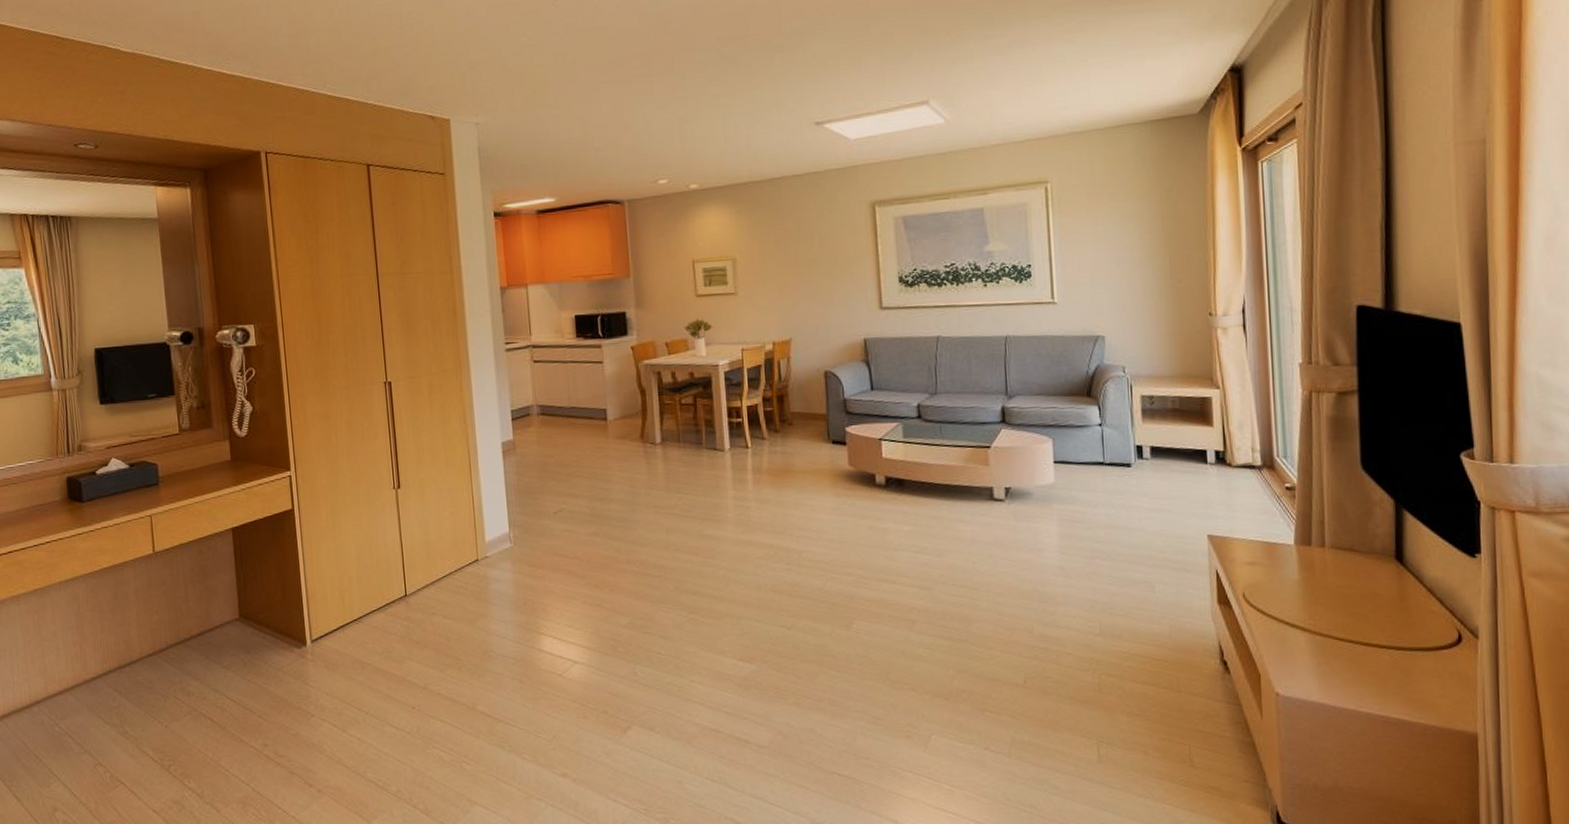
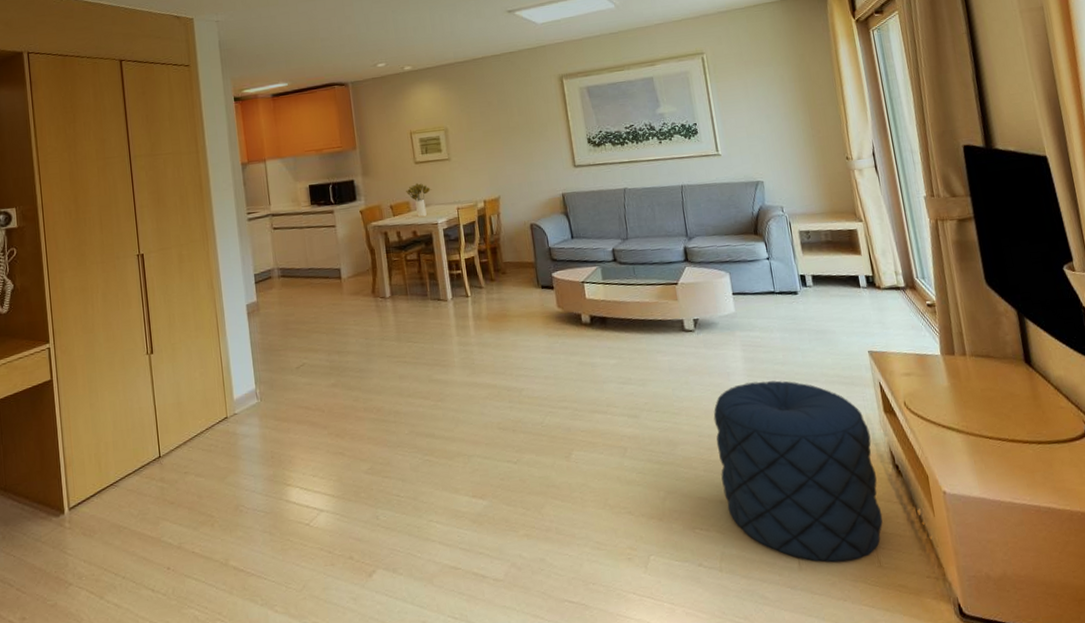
pouf: none [1017,560,1202,758] -> present [713,380,883,562]

